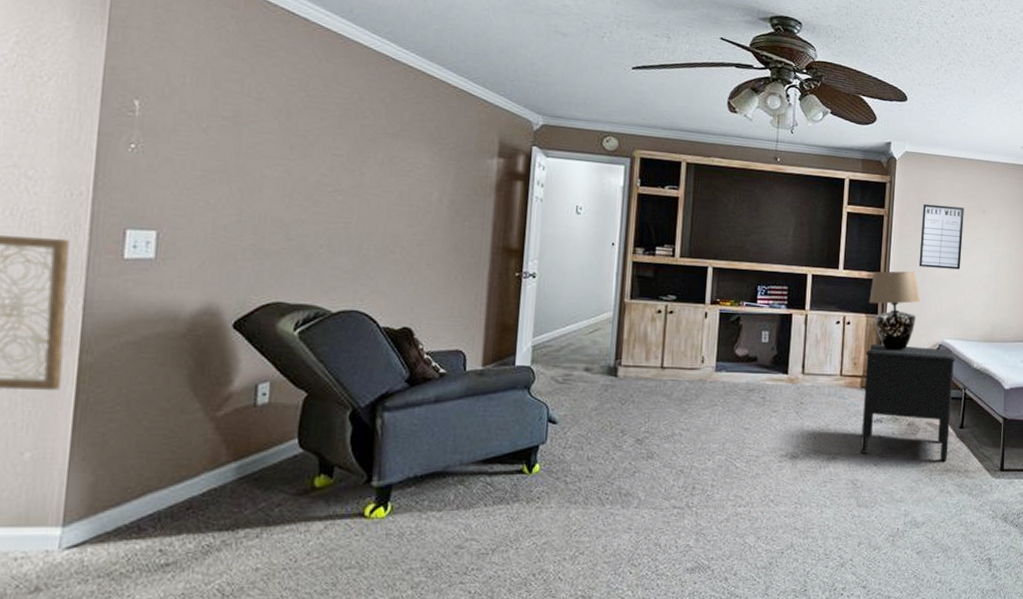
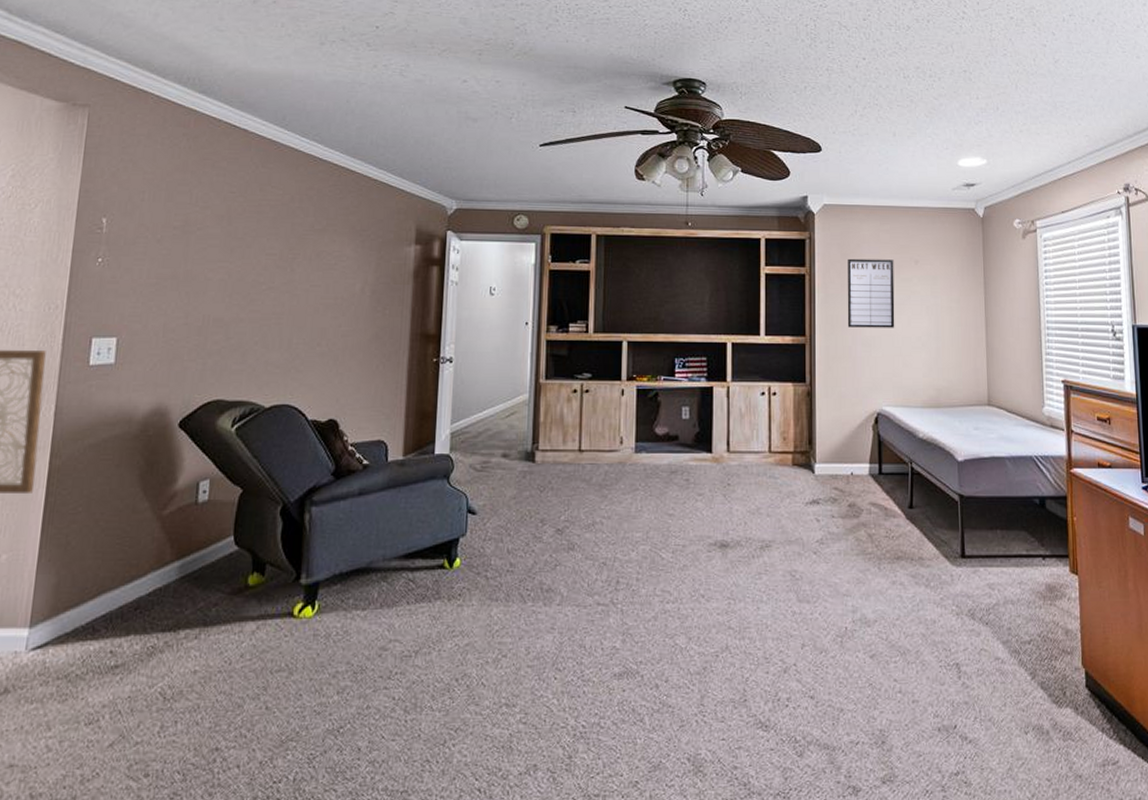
nightstand: present [860,344,955,461] -> none [795,415,898,547]
table lamp: present [869,270,921,350] -> none [795,332,853,421]

